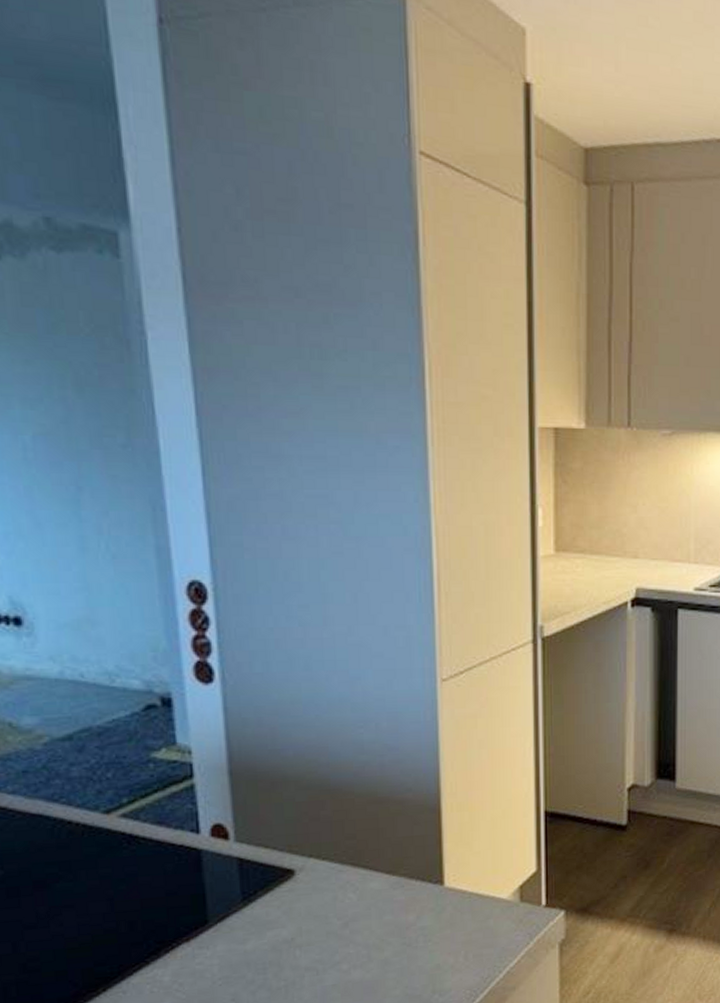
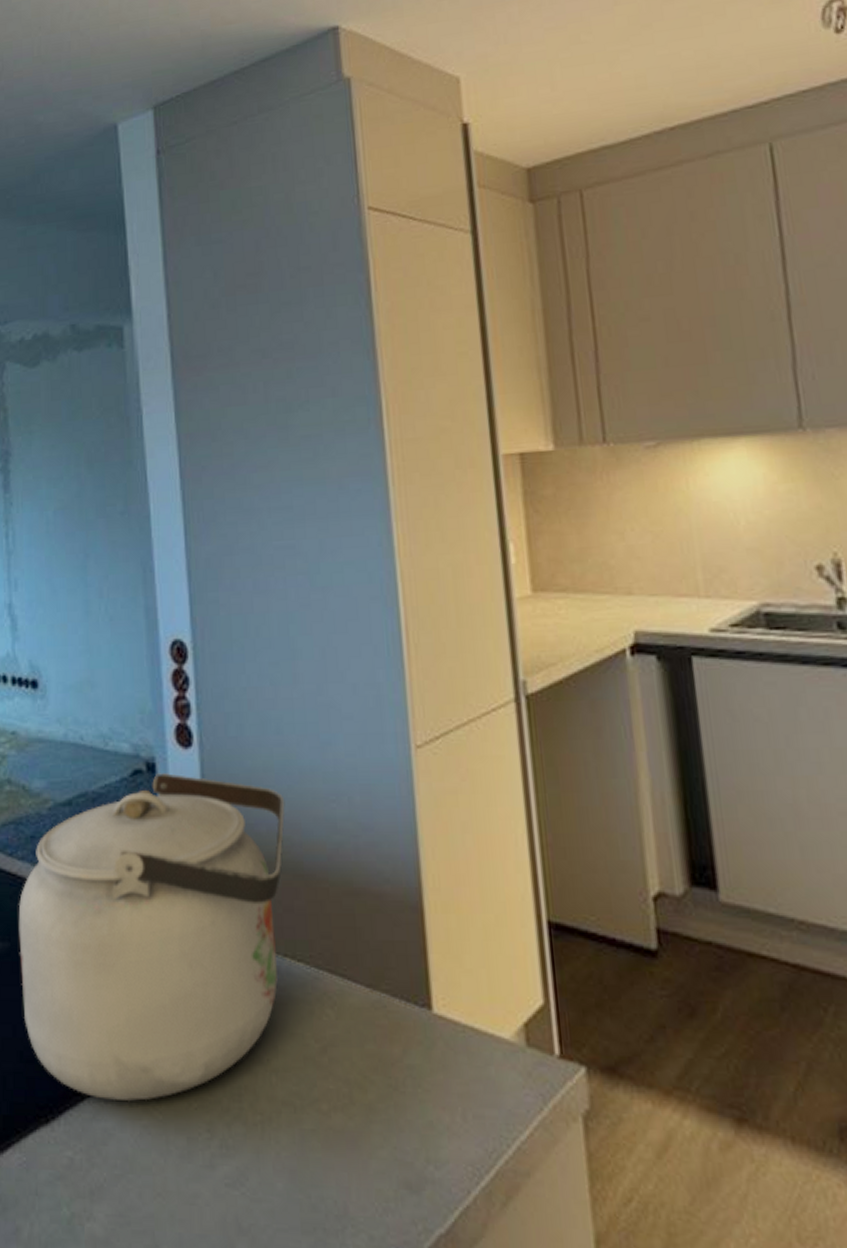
kettle: none [11,707,313,991] -> present [18,773,285,1101]

